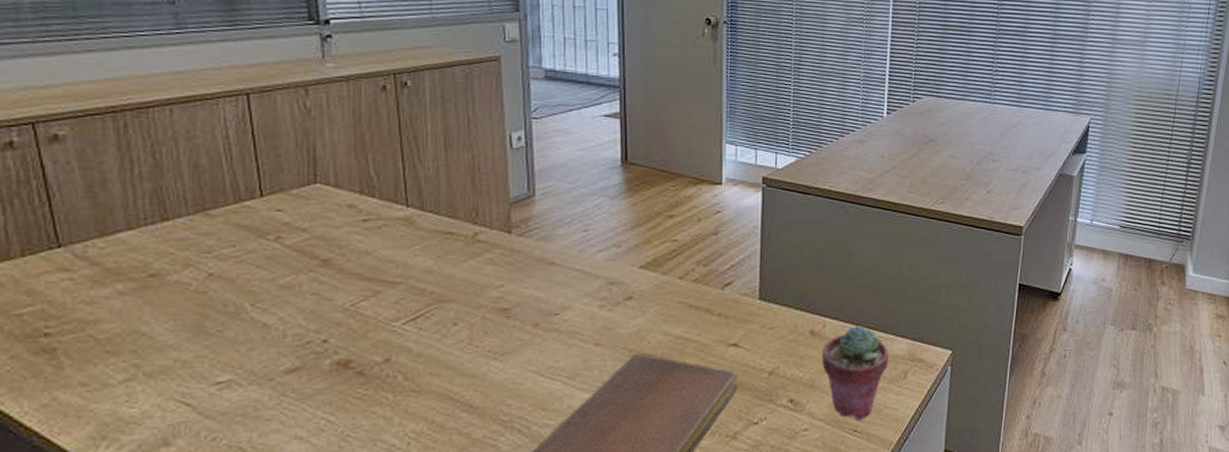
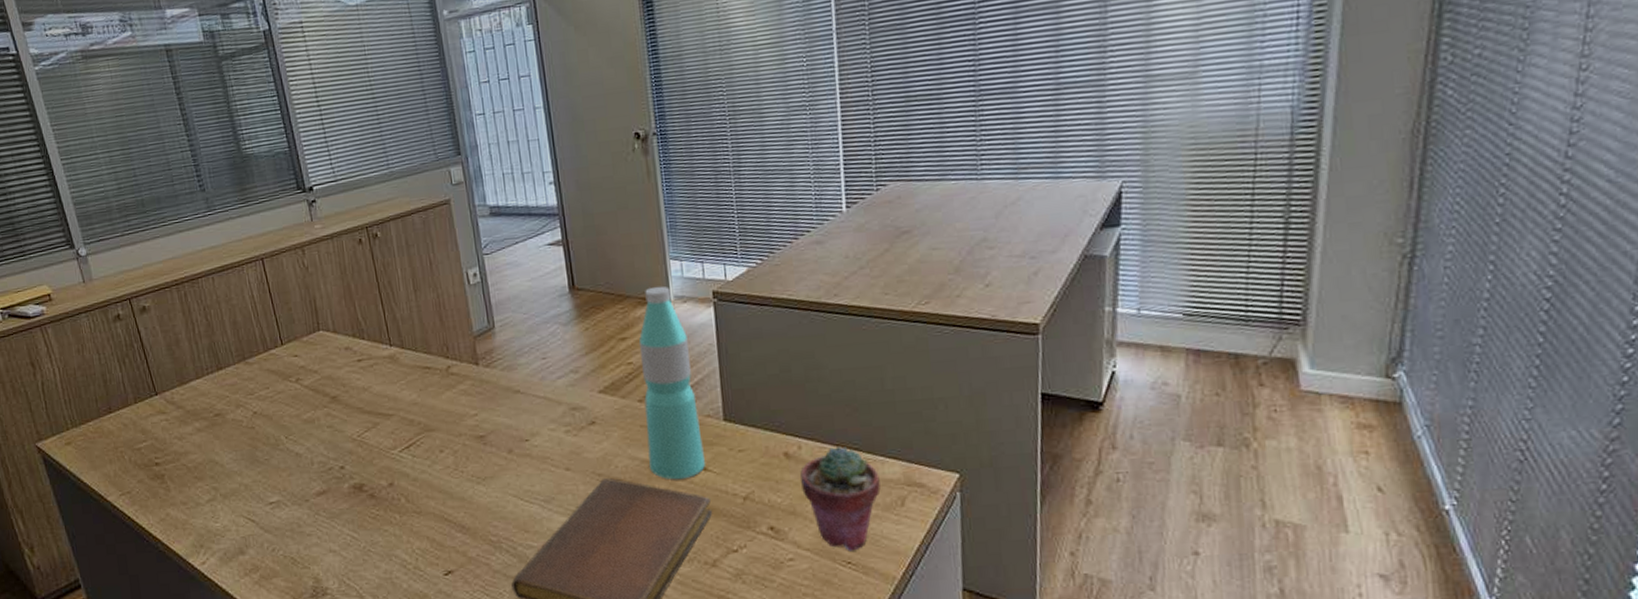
water bottle: none [683,167,737,356] -> present [638,286,705,480]

